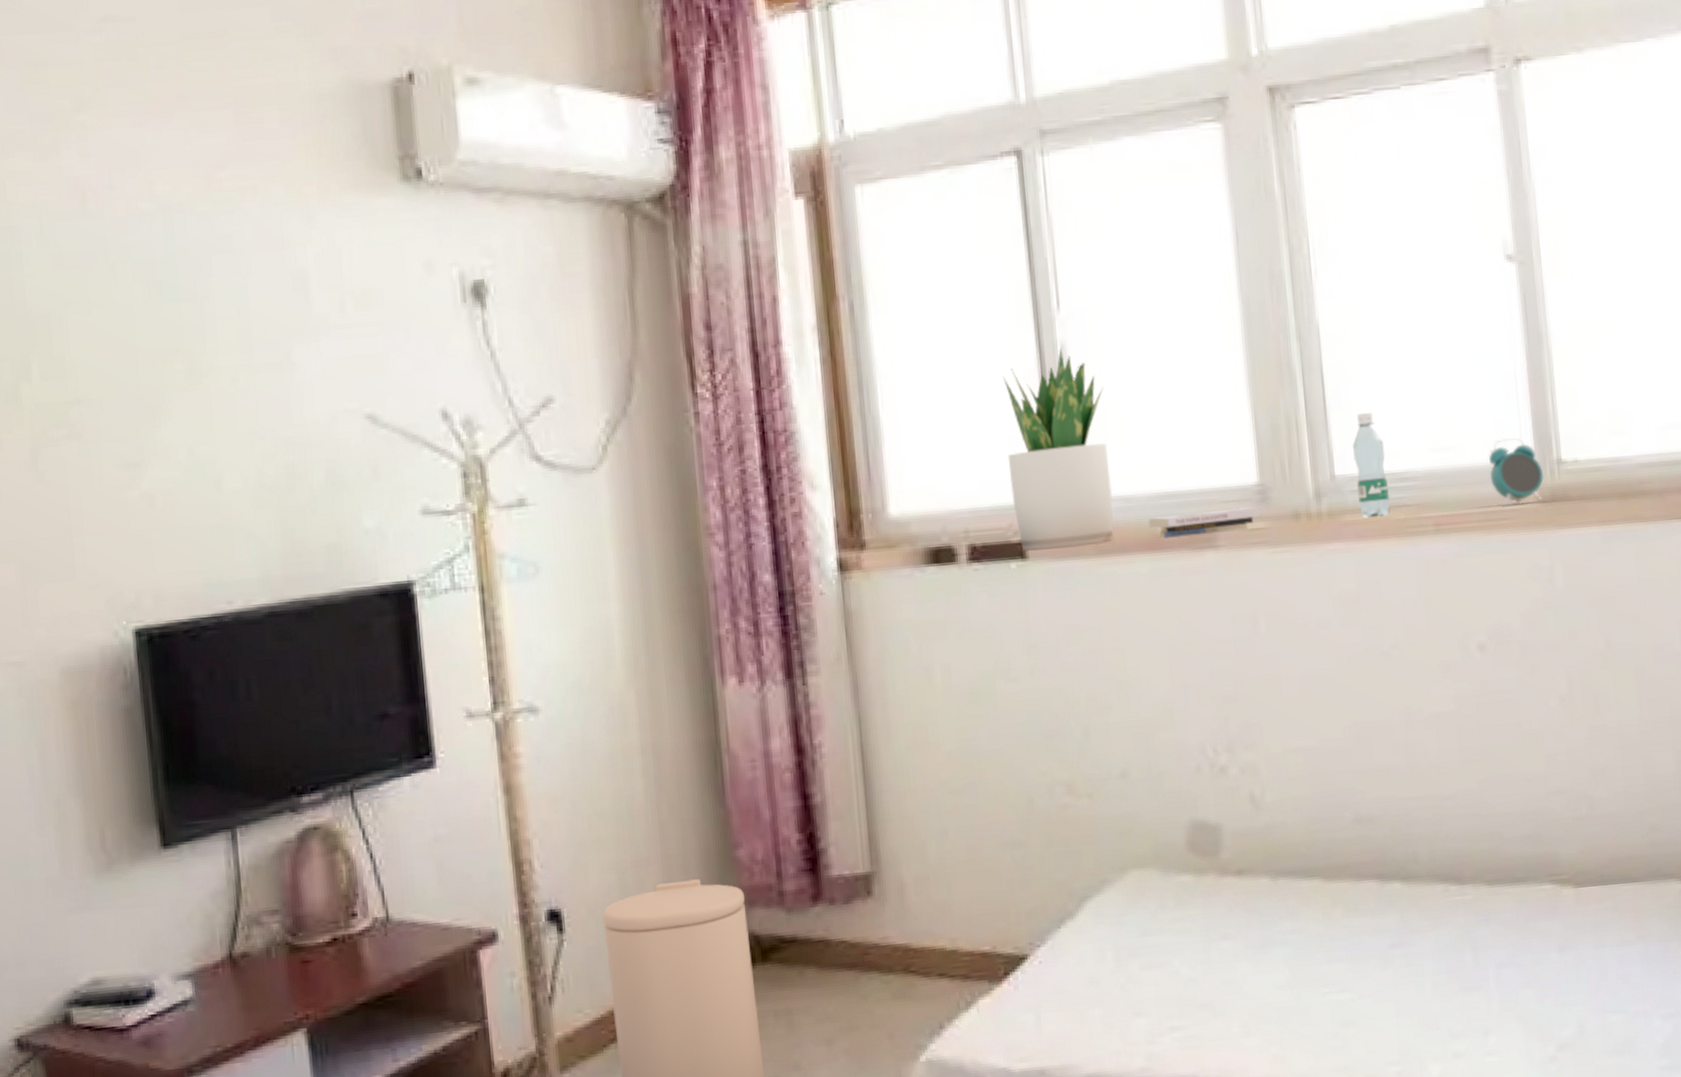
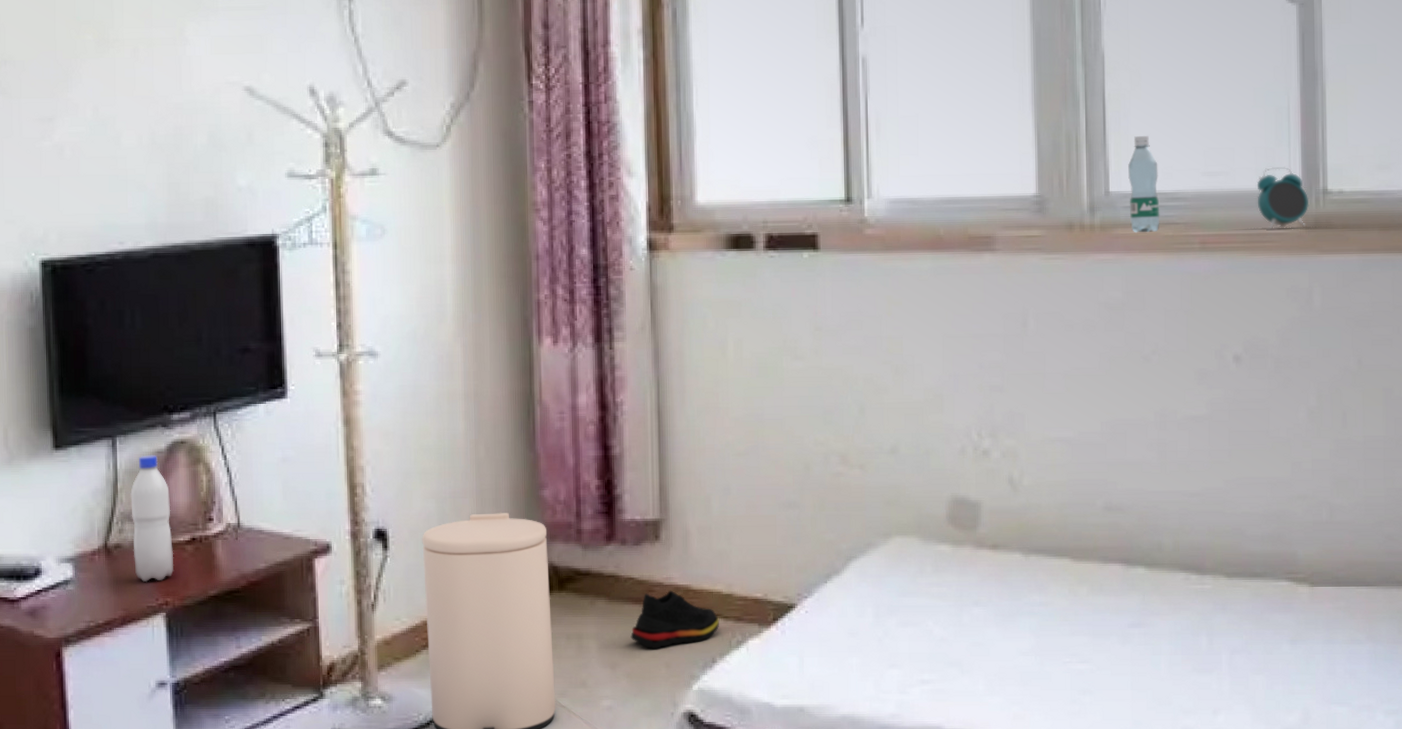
water bottle: none [256,845,314,995] -> present [130,455,174,583]
shoe: none [846,951,946,1020] -> present [630,590,720,650]
planter: present [1003,348,1113,551] -> none [807,61,901,243]
books: present [1148,507,1261,538] -> none [932,216,1038,240]

